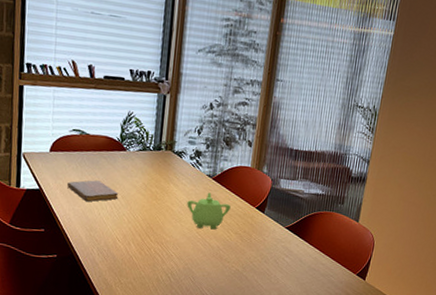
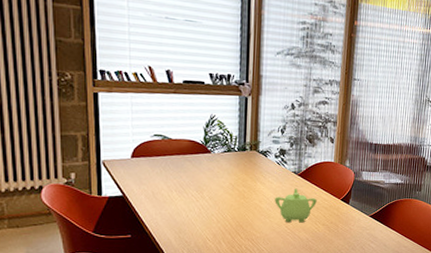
notebook: present [67,180,119,202] -> none [152,183,206,205]

